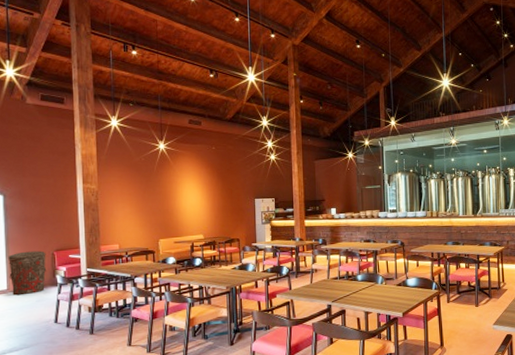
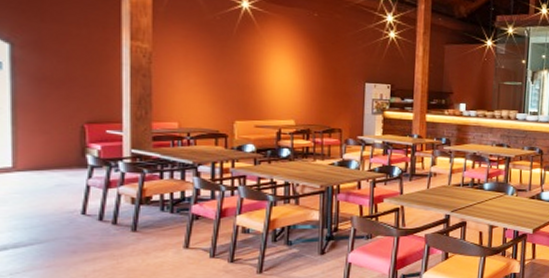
trash can: present [8,251,47,296] -> none [15,120,73,177]

